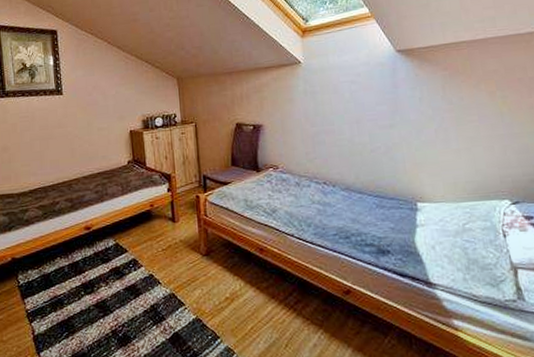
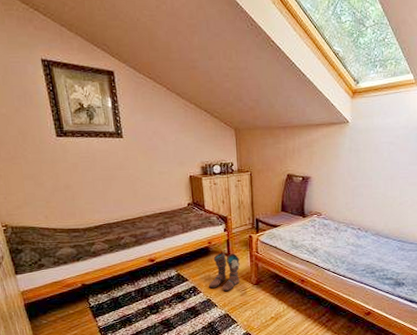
boots: none [150,216,187,265] -> present [208,252,240,292]

